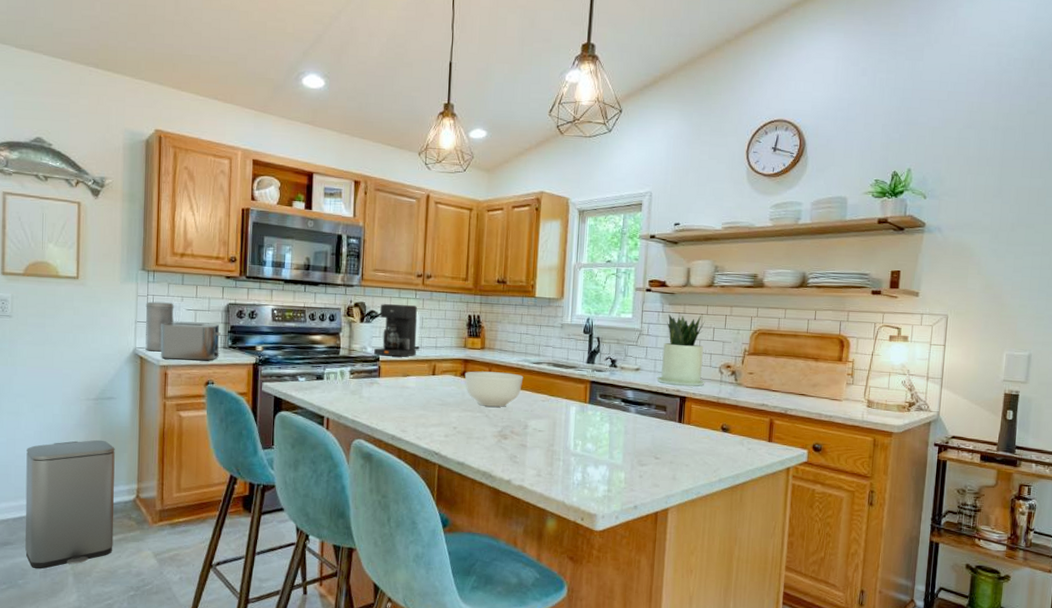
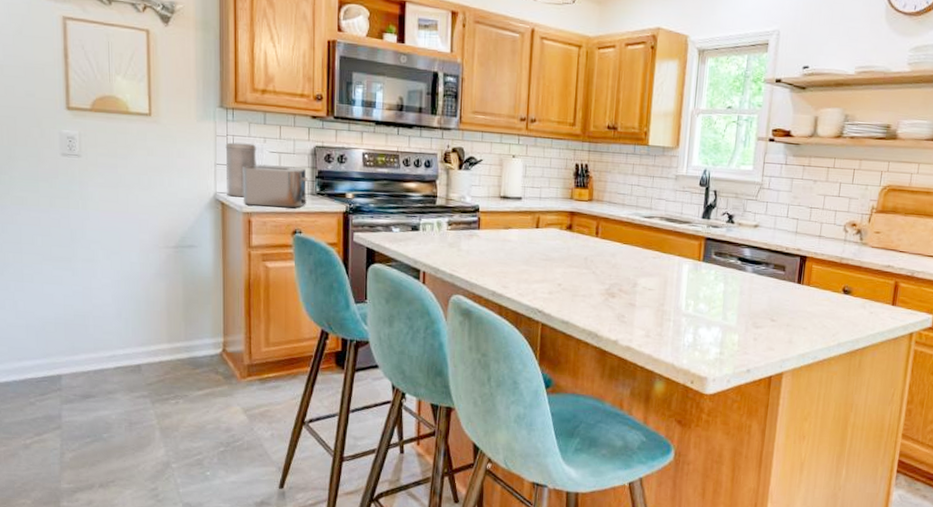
pedal bin: present [25,439,115,569] -> none [104,290,201,422]
coffee maker: present [374,304,418,357] -> none [473,150,520,208]
bowl: present [464,371,524,407] -> none [570,224,634,264]
planter: present [657,314,705,387] -> none [776,167,831,246]

